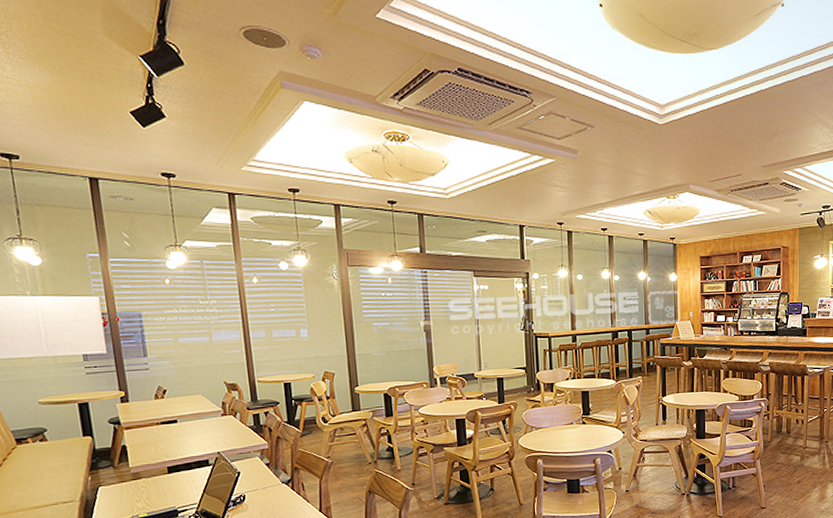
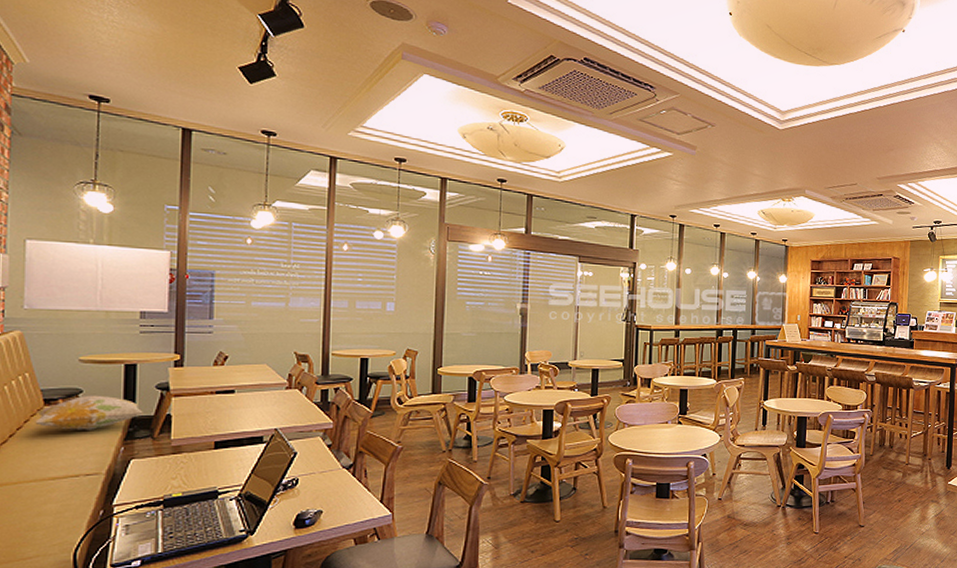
decorative pillow: none [11,432,103,465] -> present [35,395,145,430]

